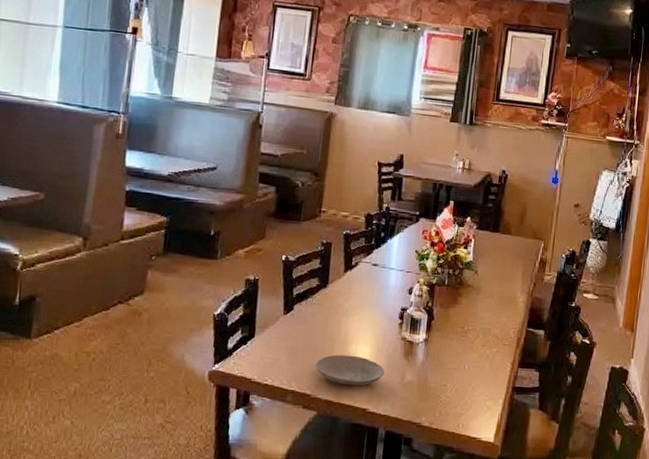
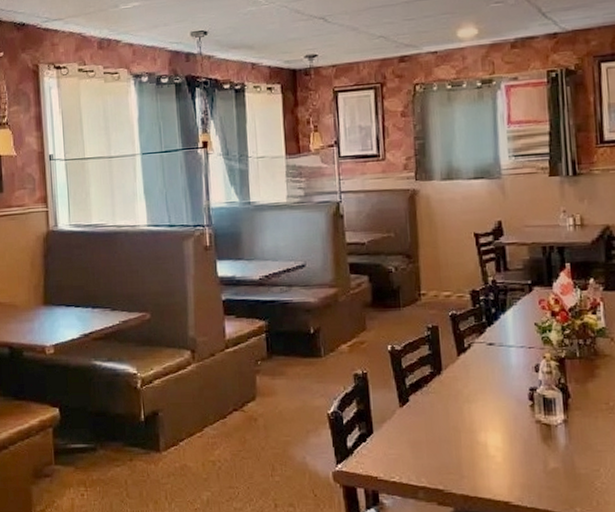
plate: present [316,354,385,387] -> none [444,444,523,478]

